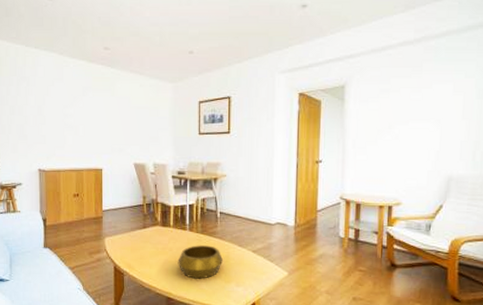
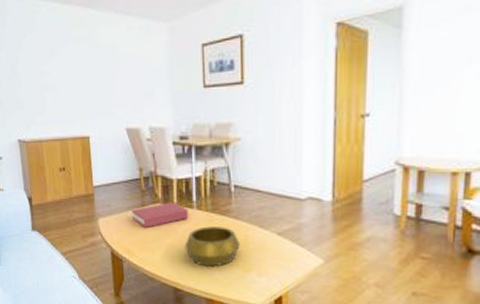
hardback book: none [134,224,182,246] -> present [131,201,189,228]

